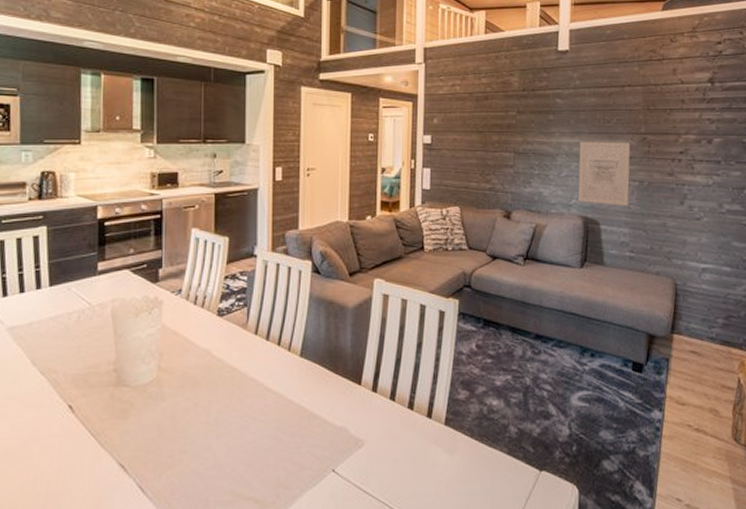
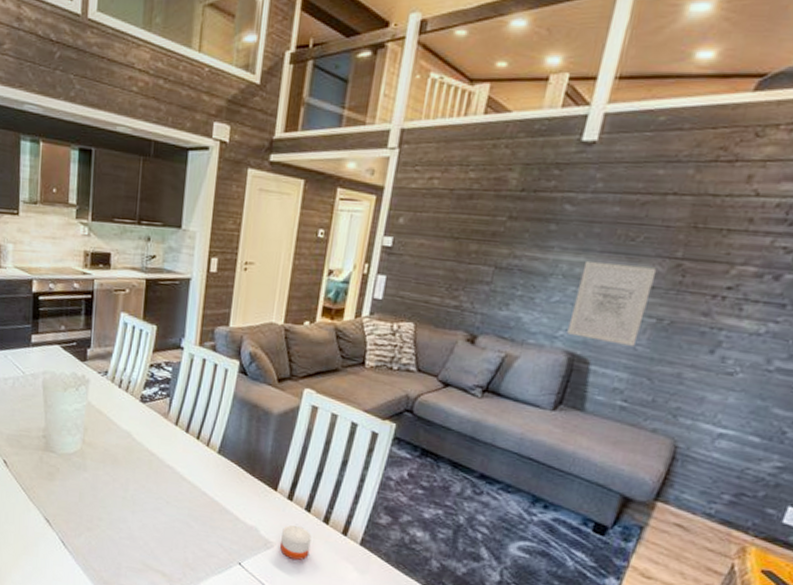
candle: none [370,417,400,454] -> present [279,525,312,560]

